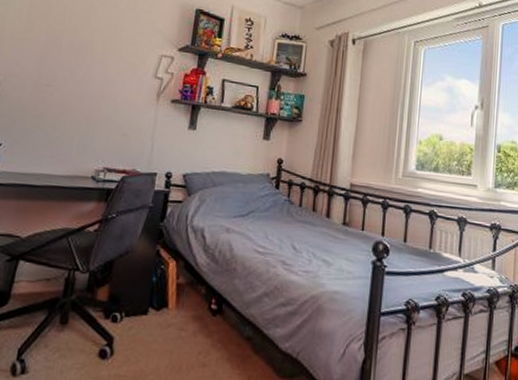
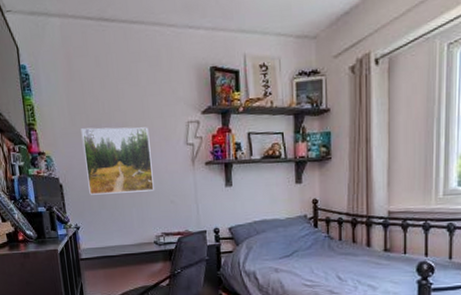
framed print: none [25,36,116,119] -> present [81,127,154,195]

